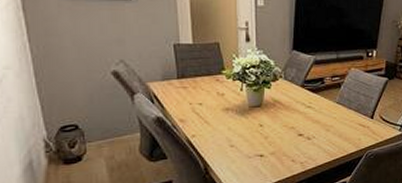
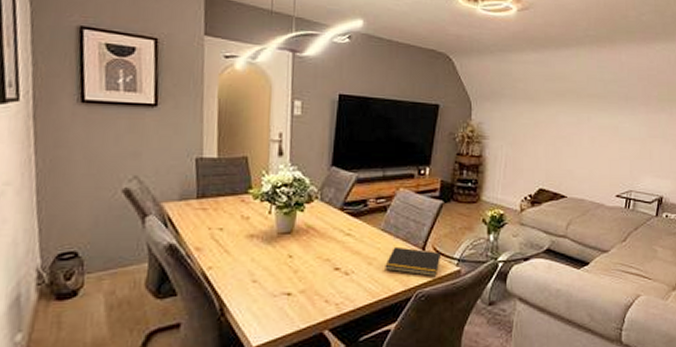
notepad: none [340,116,387,140] -> present [385,246,442,277]

